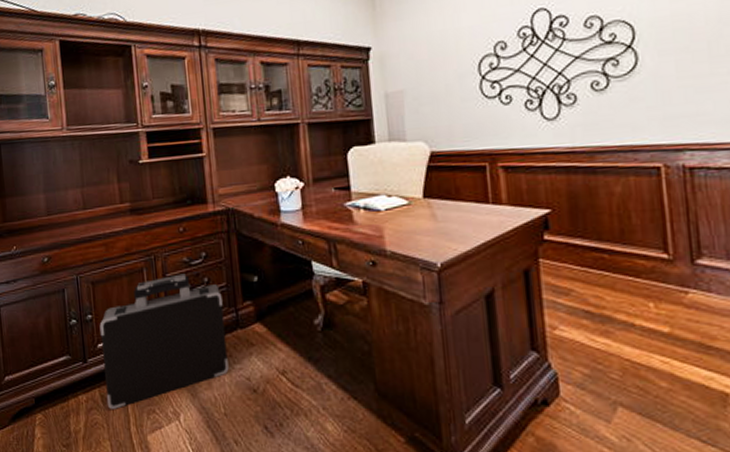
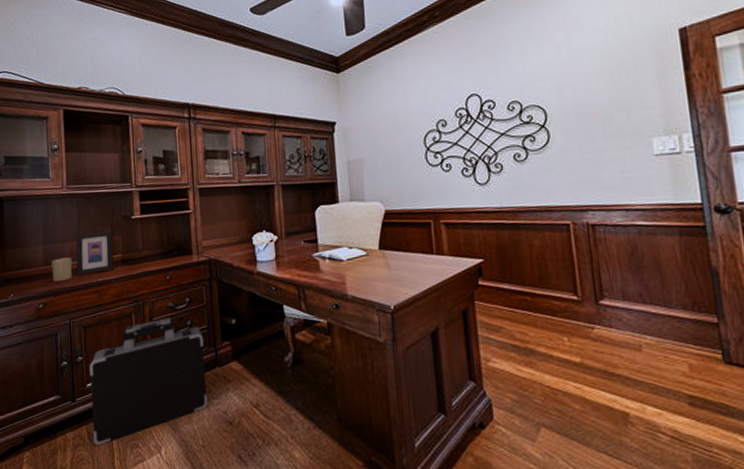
candle: none [55,206,77,234] -> present [52,257,73,282]
picture frame: none [79,176,122,226] -> present [76,230,114,275]

